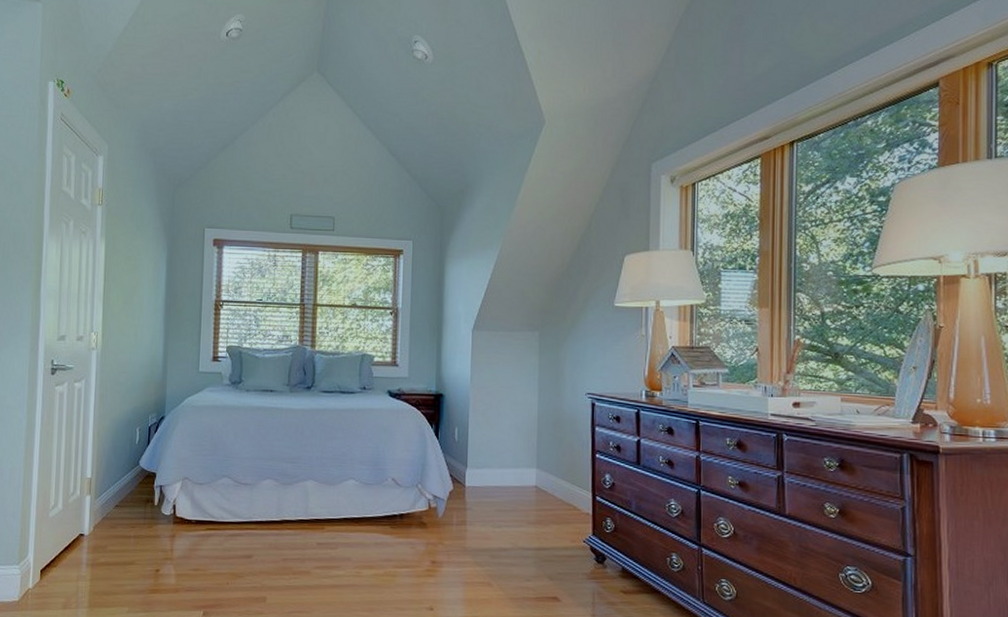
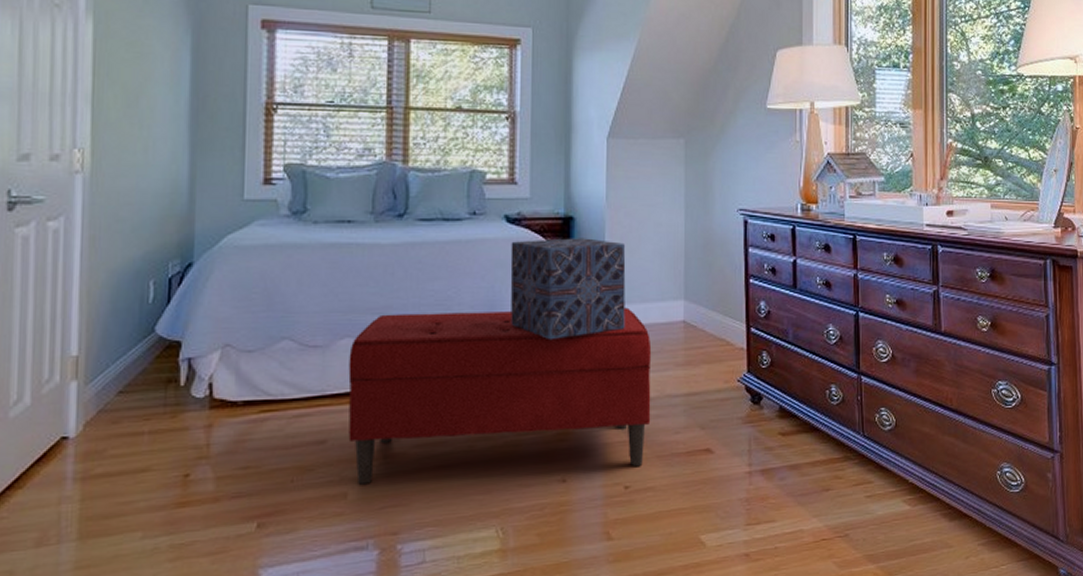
bench: none [268,463,507,604] -> present [348,307,652,485]
decorative box: none [391,411,487,494] -> present [510,238,626,341]

